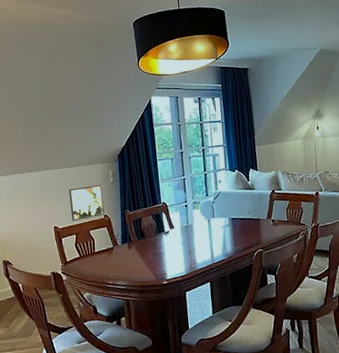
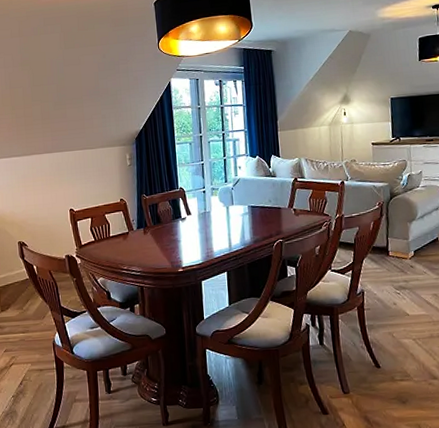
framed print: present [69,184,105,221] -> none [85,167,121,204]

